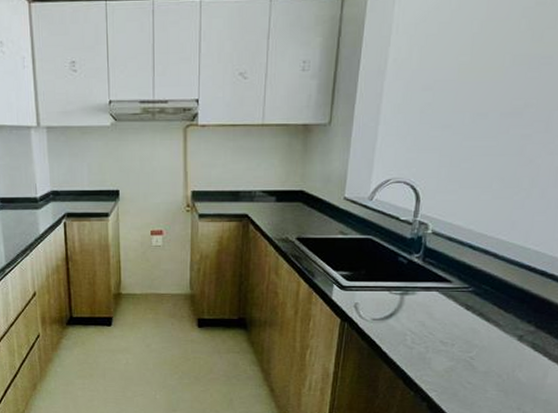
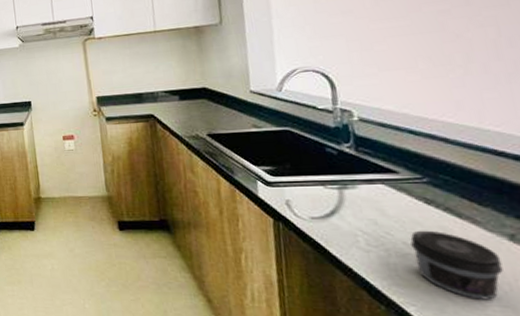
jar: none [445,331,508,386] -> present [410,230,504,300]

